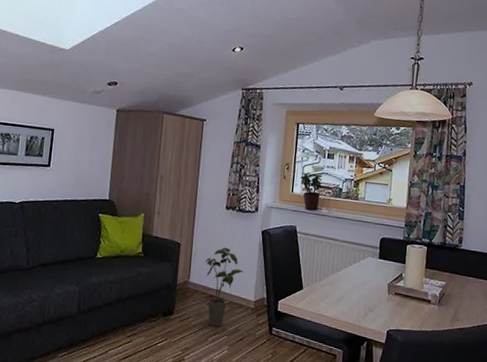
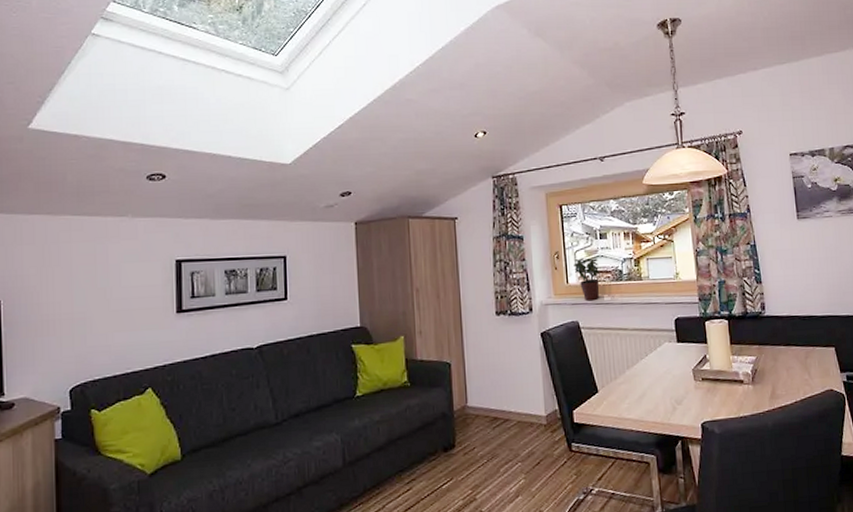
house plant: present [204,247,244,327] -> none [481,358,529,455]

